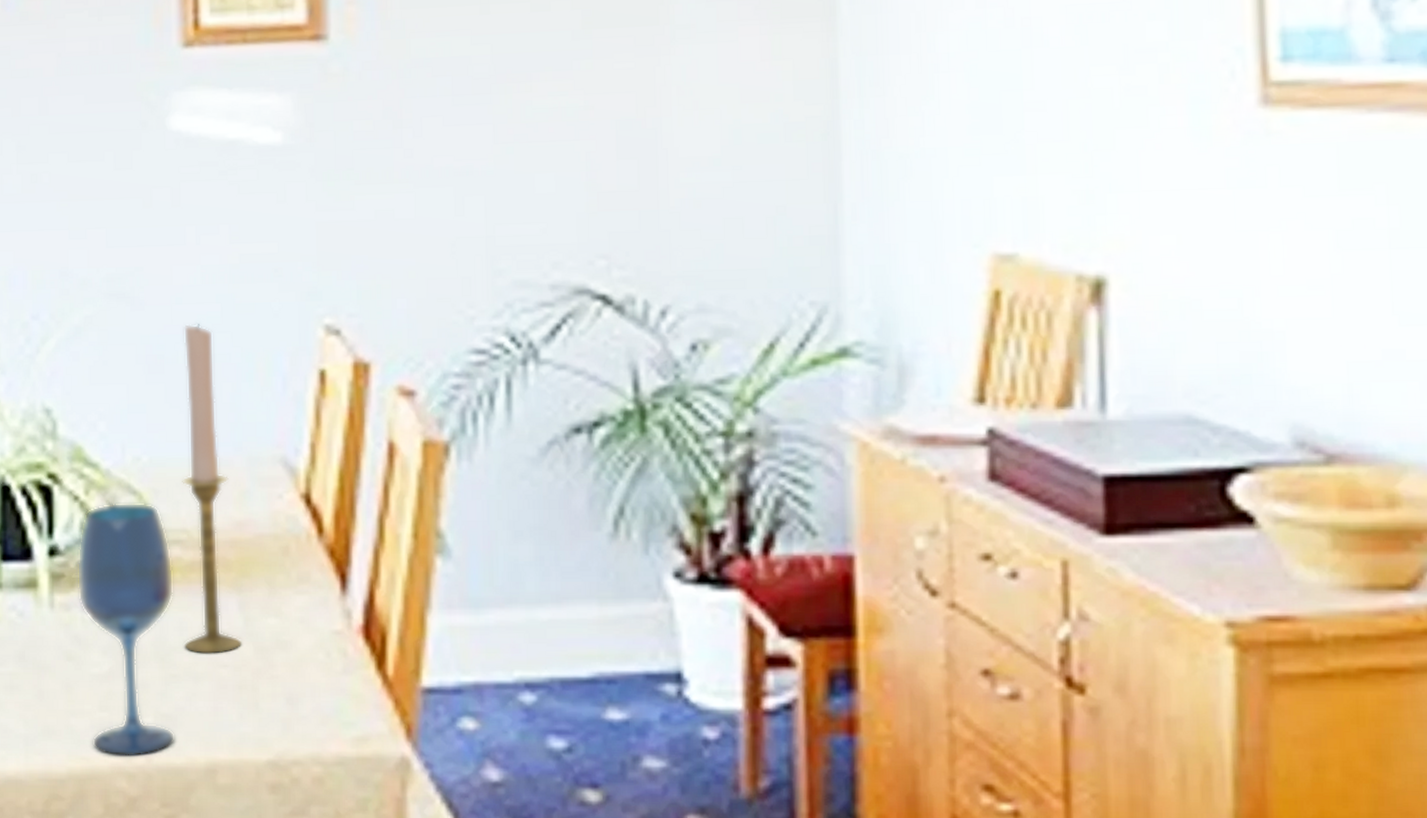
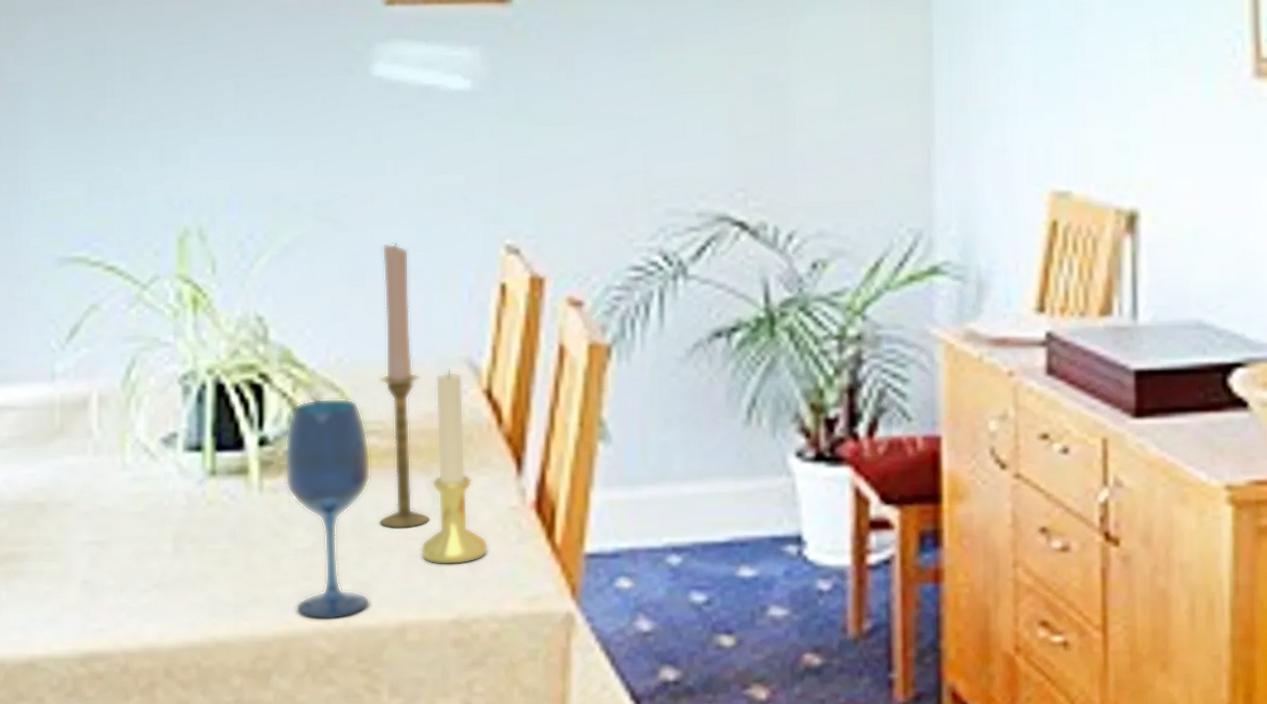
candle holder: none [231,469,309,697] -> present [420,369,488,565]

